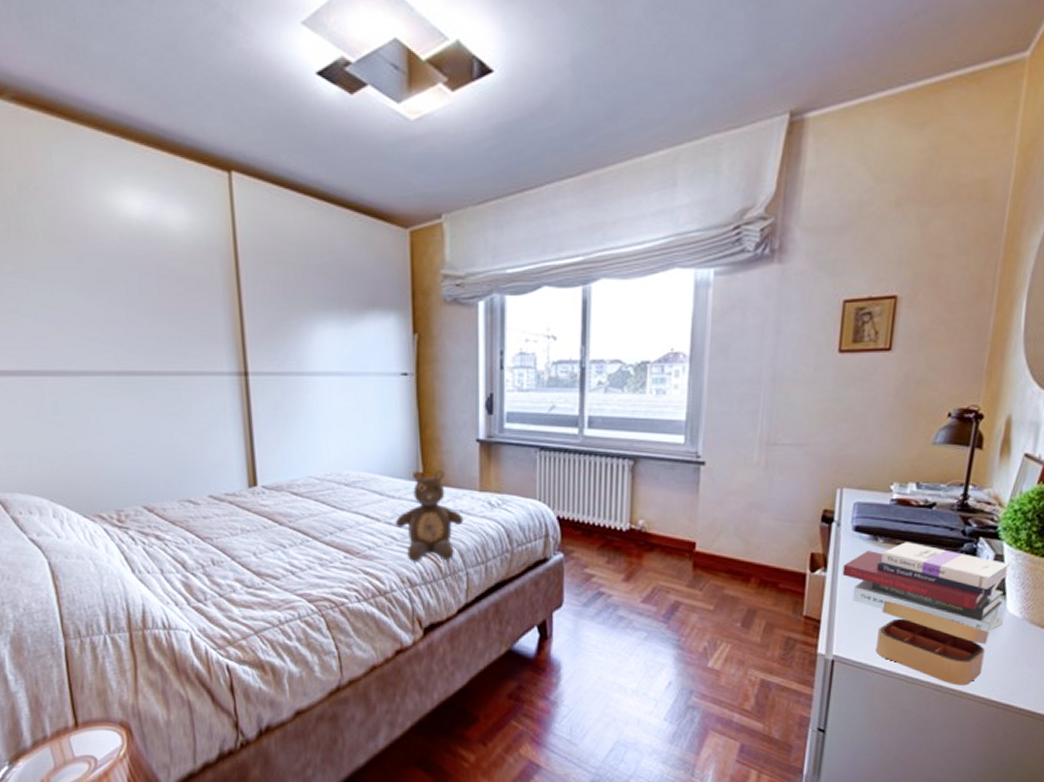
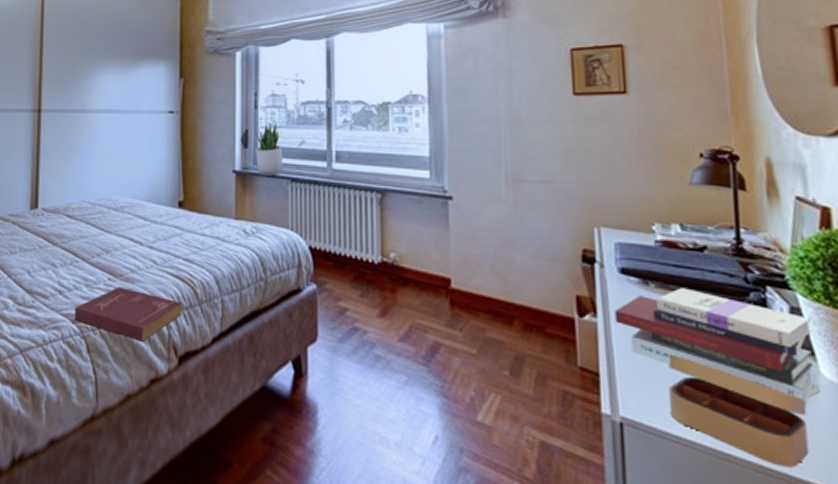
book: none [310,564,425,618] -> present [74,286,182,343]
teddy bear: present [394,469,464,561] -> none [156,197,220,286]
planter: none [500,384,531,444] -> present [254,122,283,176]

